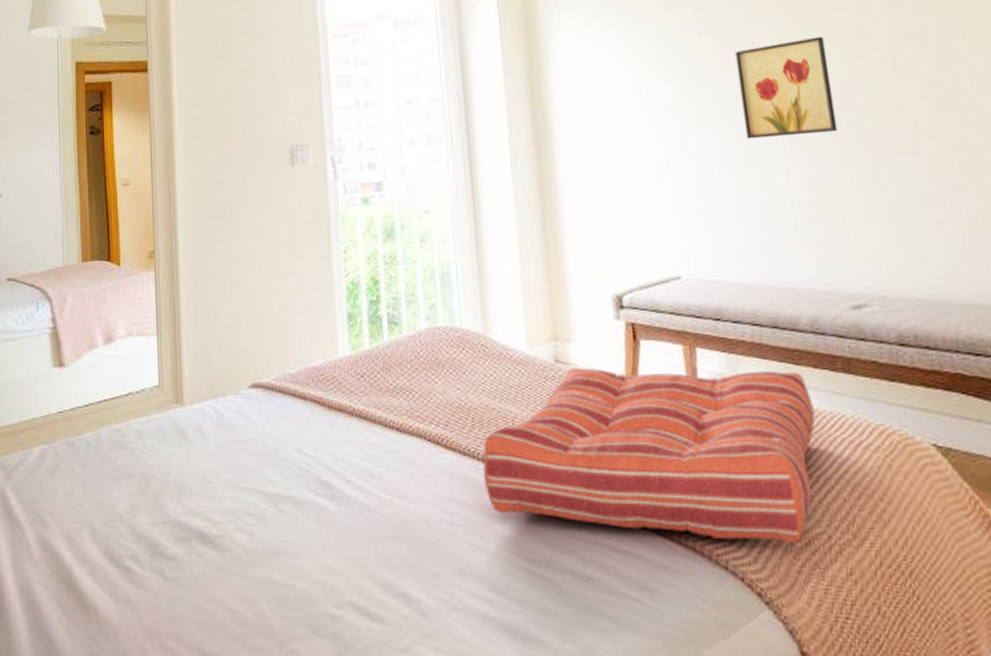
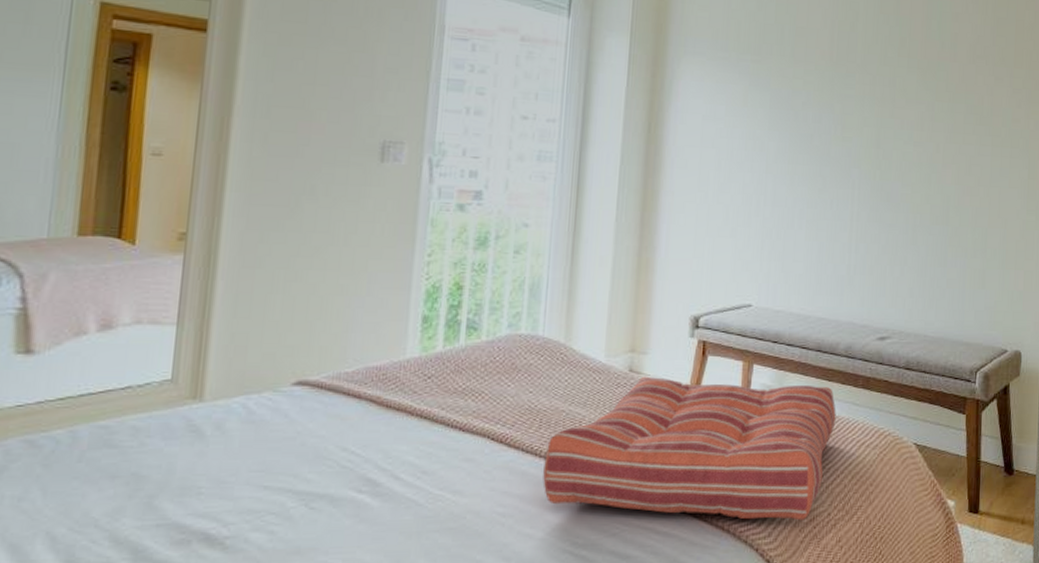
wall art: present [734,36,838,140] -> none [824,122,898,201]

